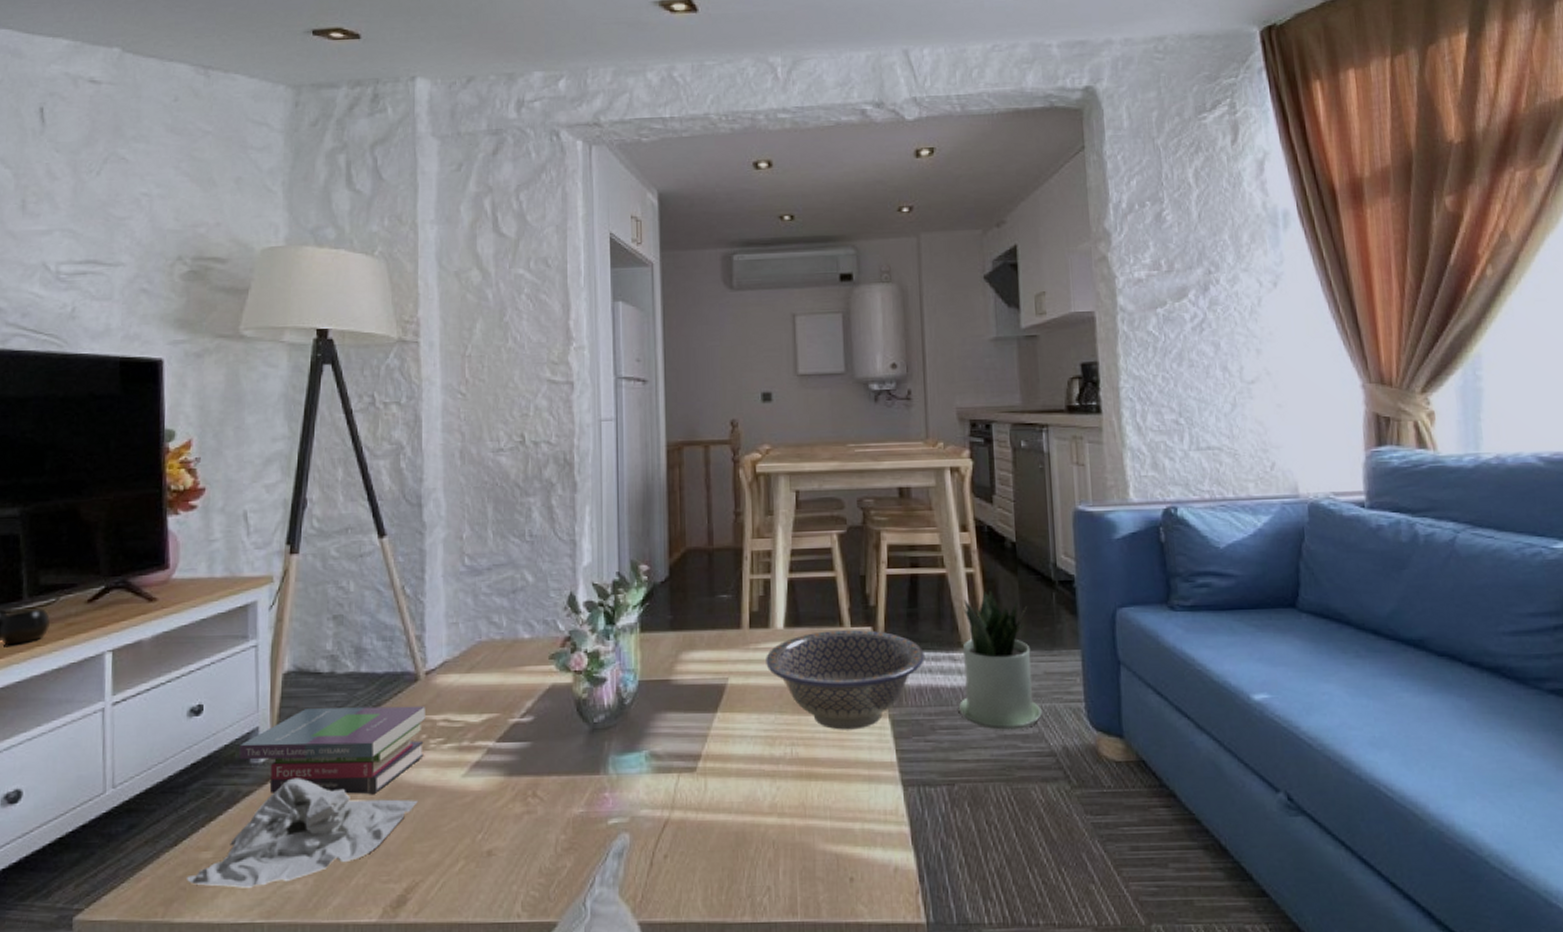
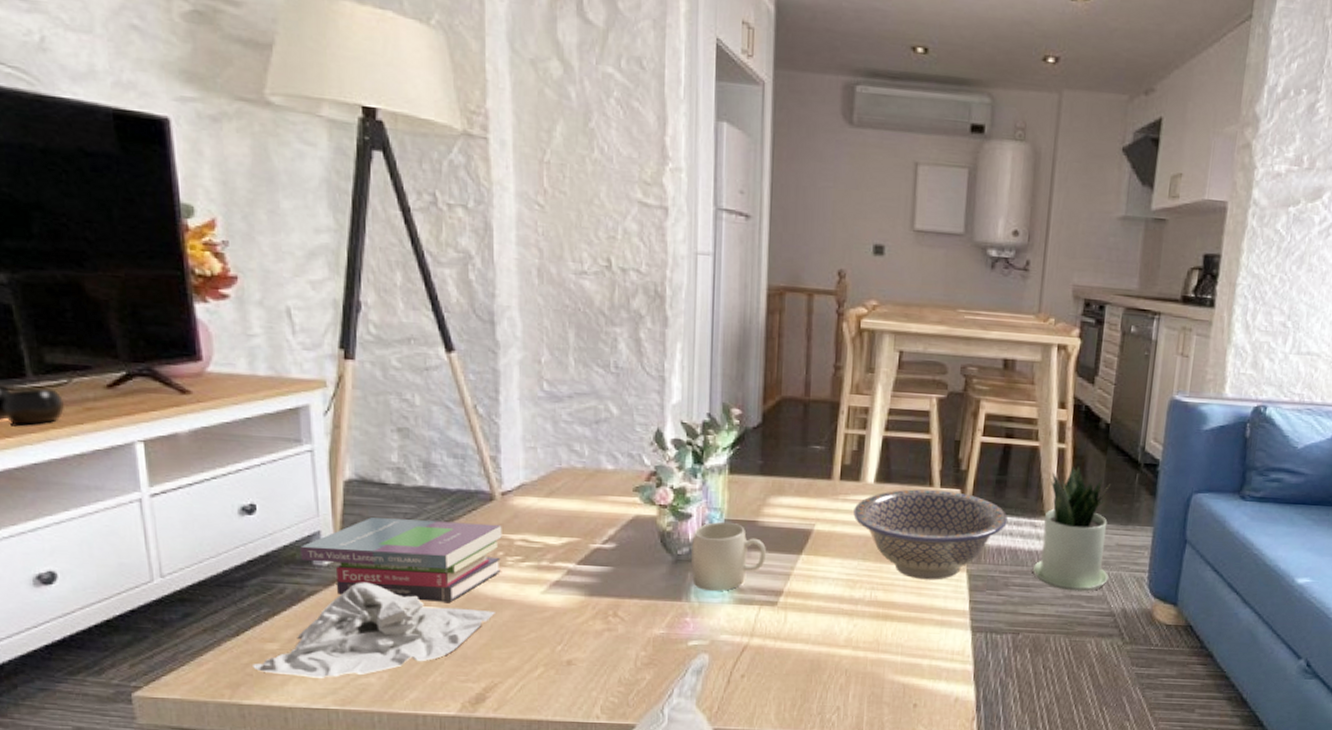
mug: none [608,683,681,761] -> present [691,521,766,592]

